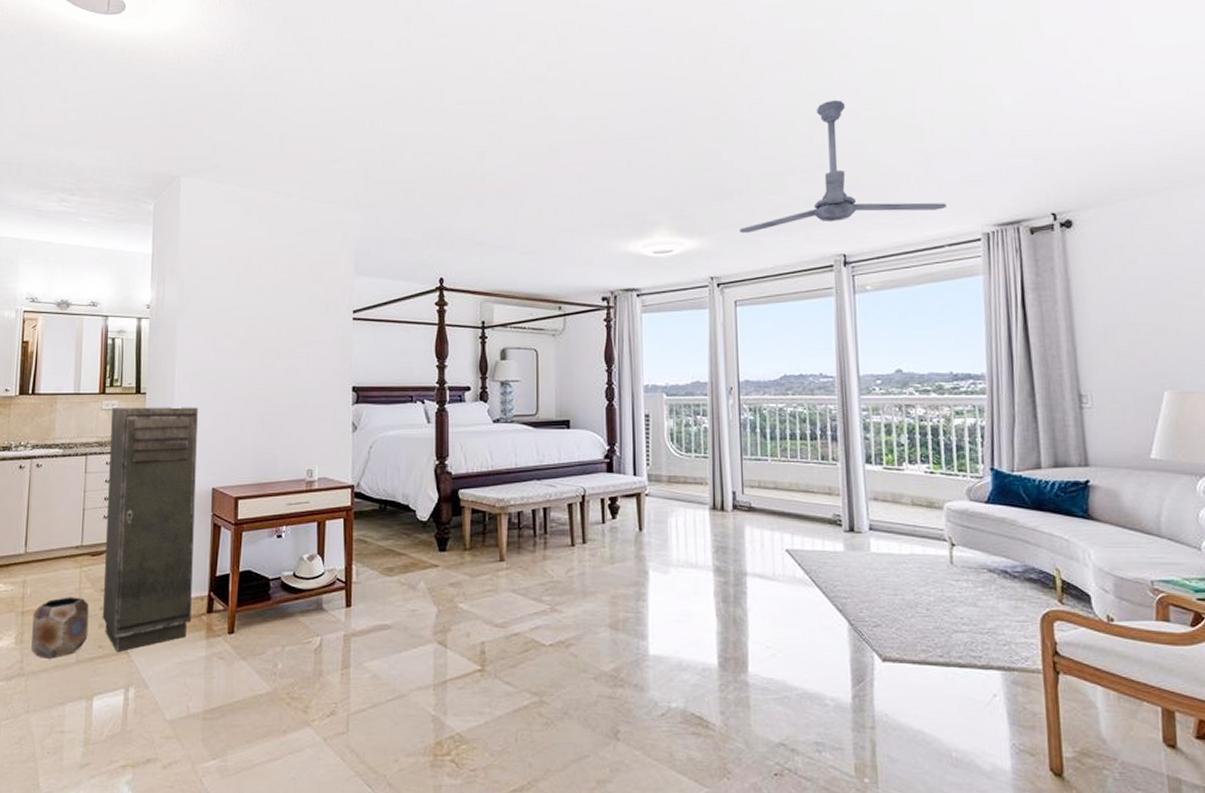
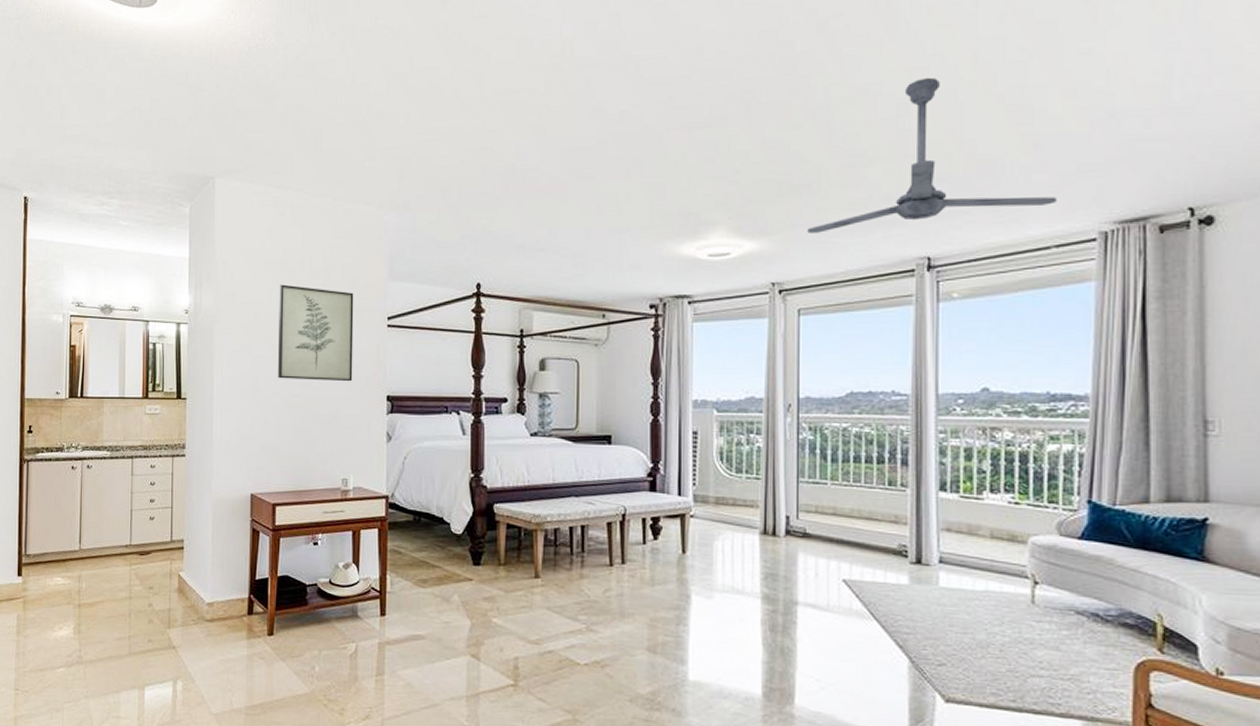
planter: present [31,597,89,659] -> none [88,592,139,650]
storage cabinet: present [102,407,198,652] -> none [151,412,236,647]
wall art: none [242,279,320,374] -> present [278,284,354,382]

